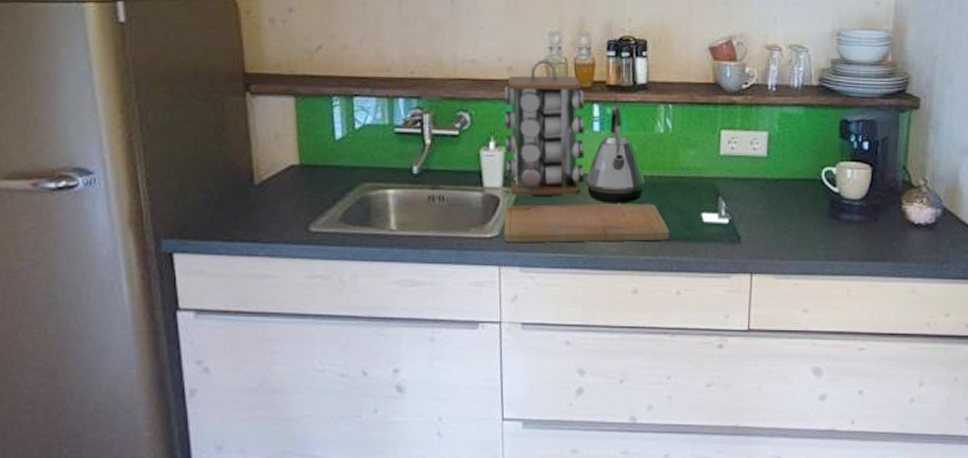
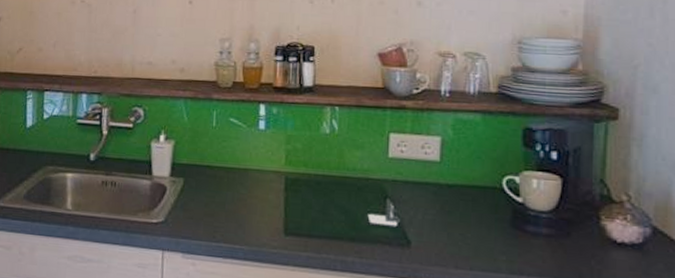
cutting board: present [503,204,670,243] -> none [168,194,334,239]
spice rack: present [504,59,585,196] -> none [173,62,252,189]
kettle: present [586,104,645,204] -> none [250,104,309,200]

